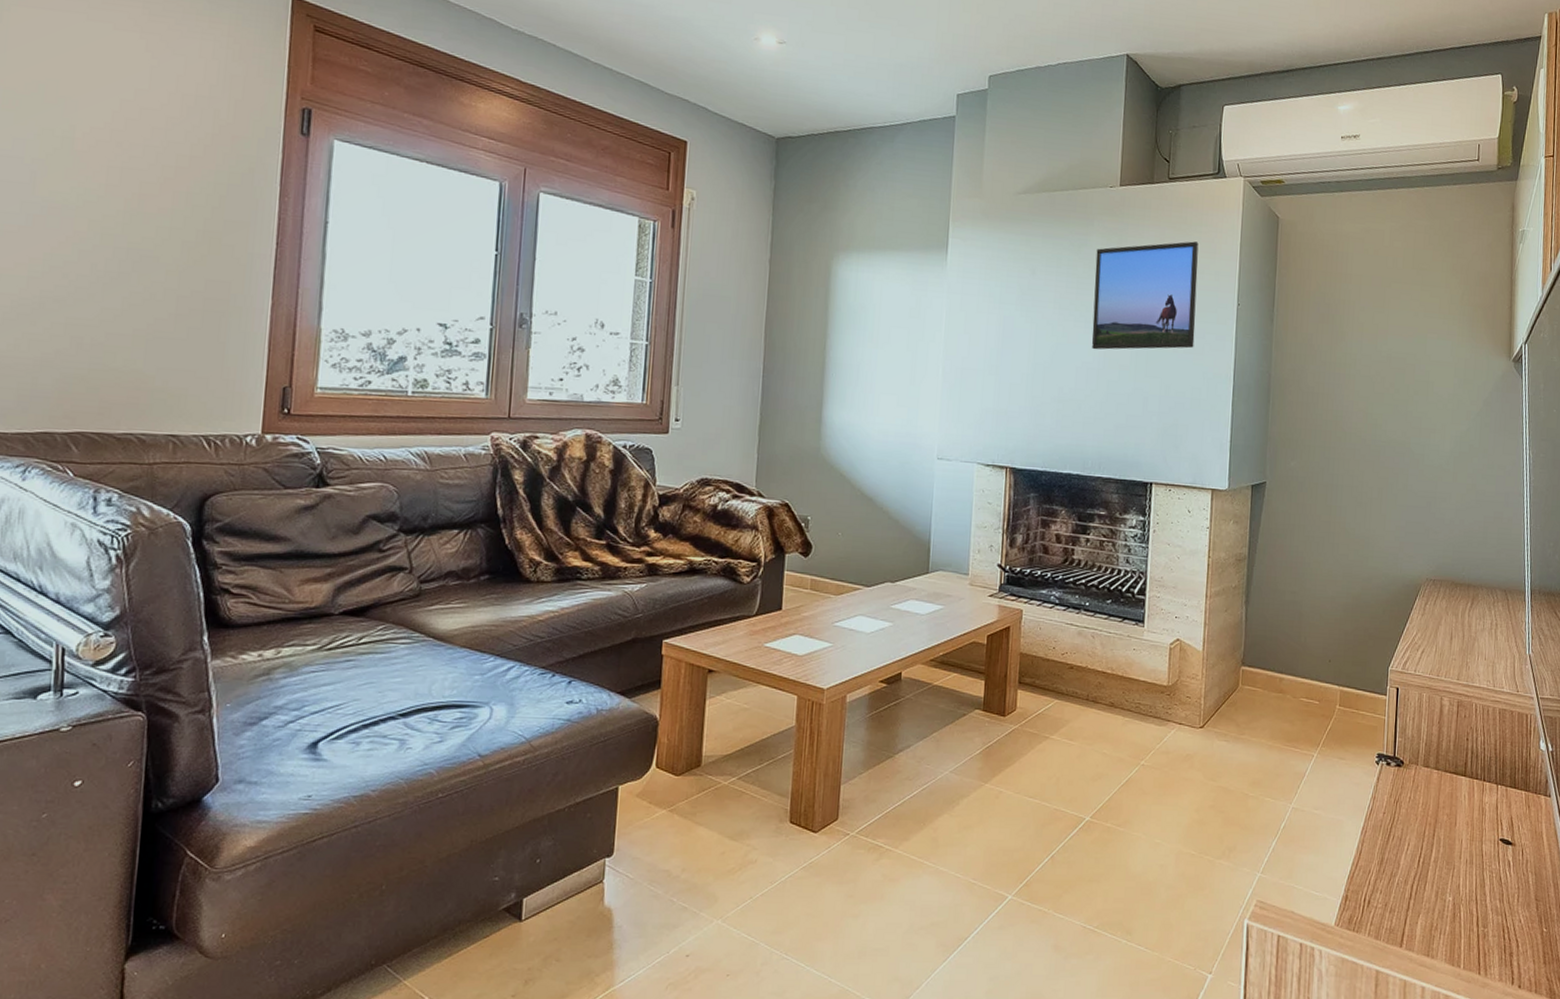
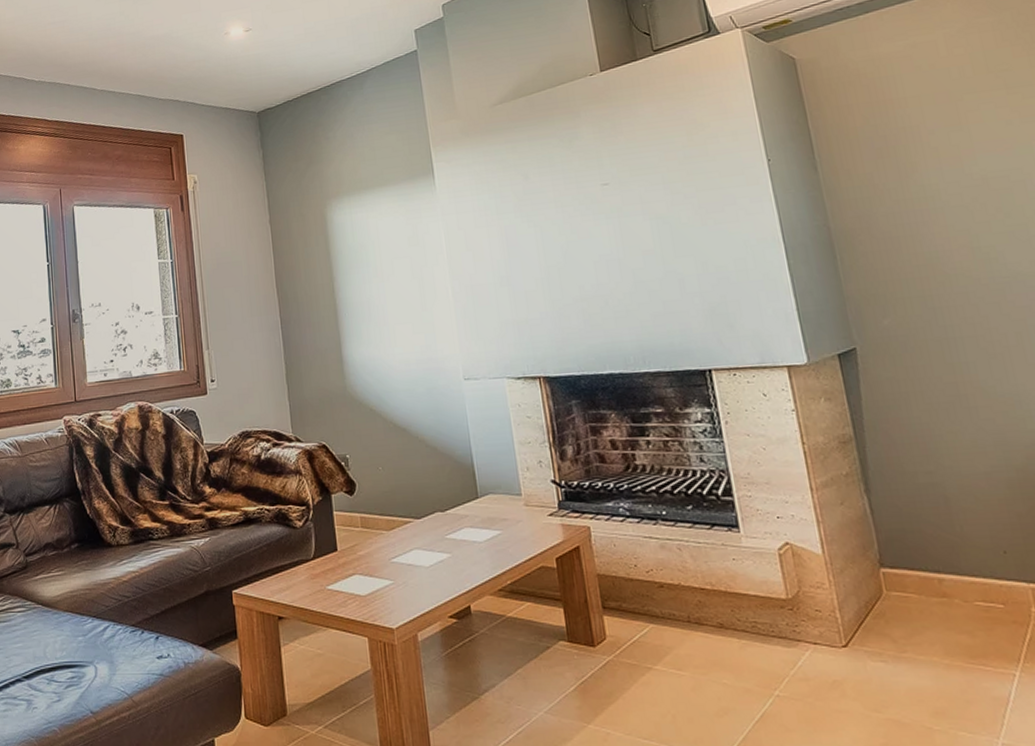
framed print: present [1091,241,1199,350] -> none [589,106,726,241]

